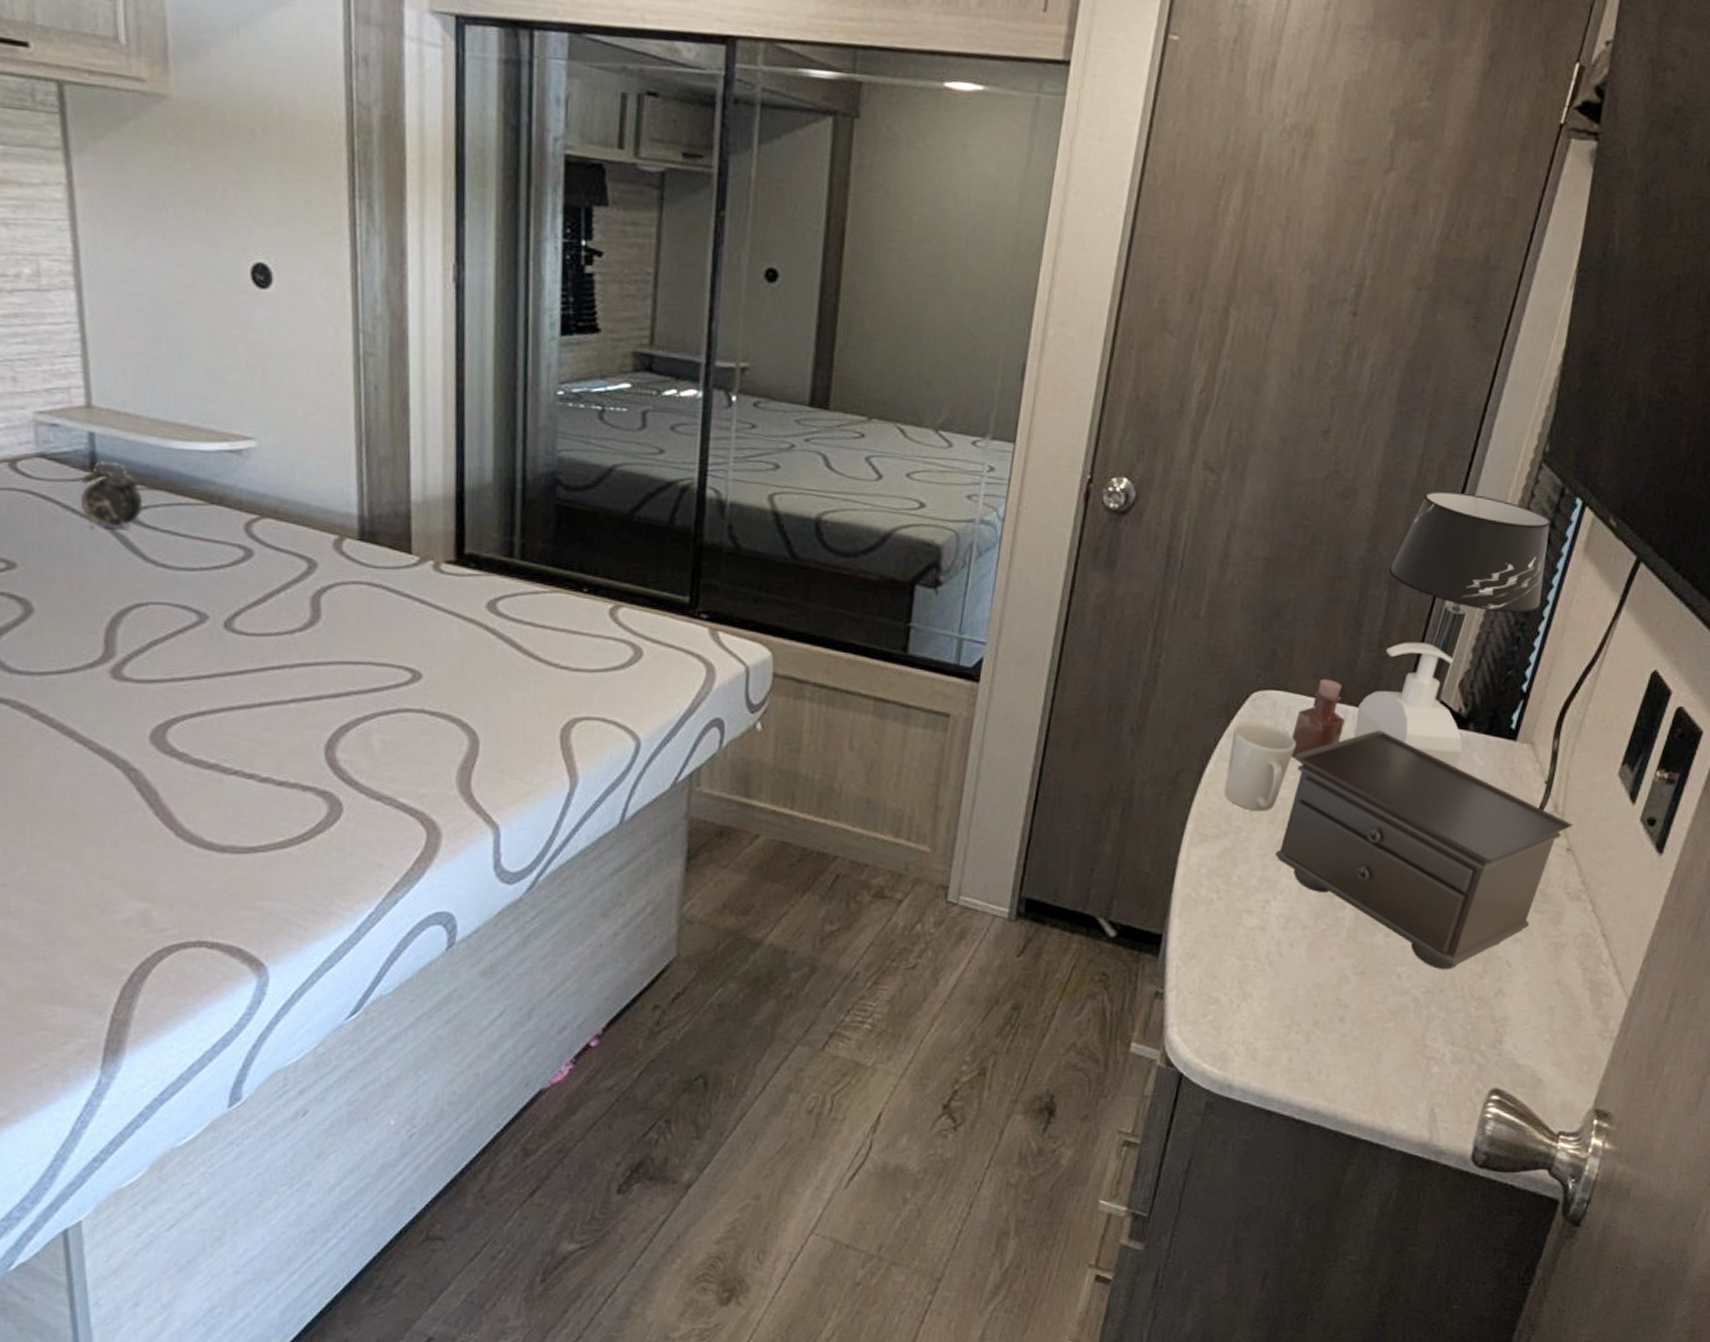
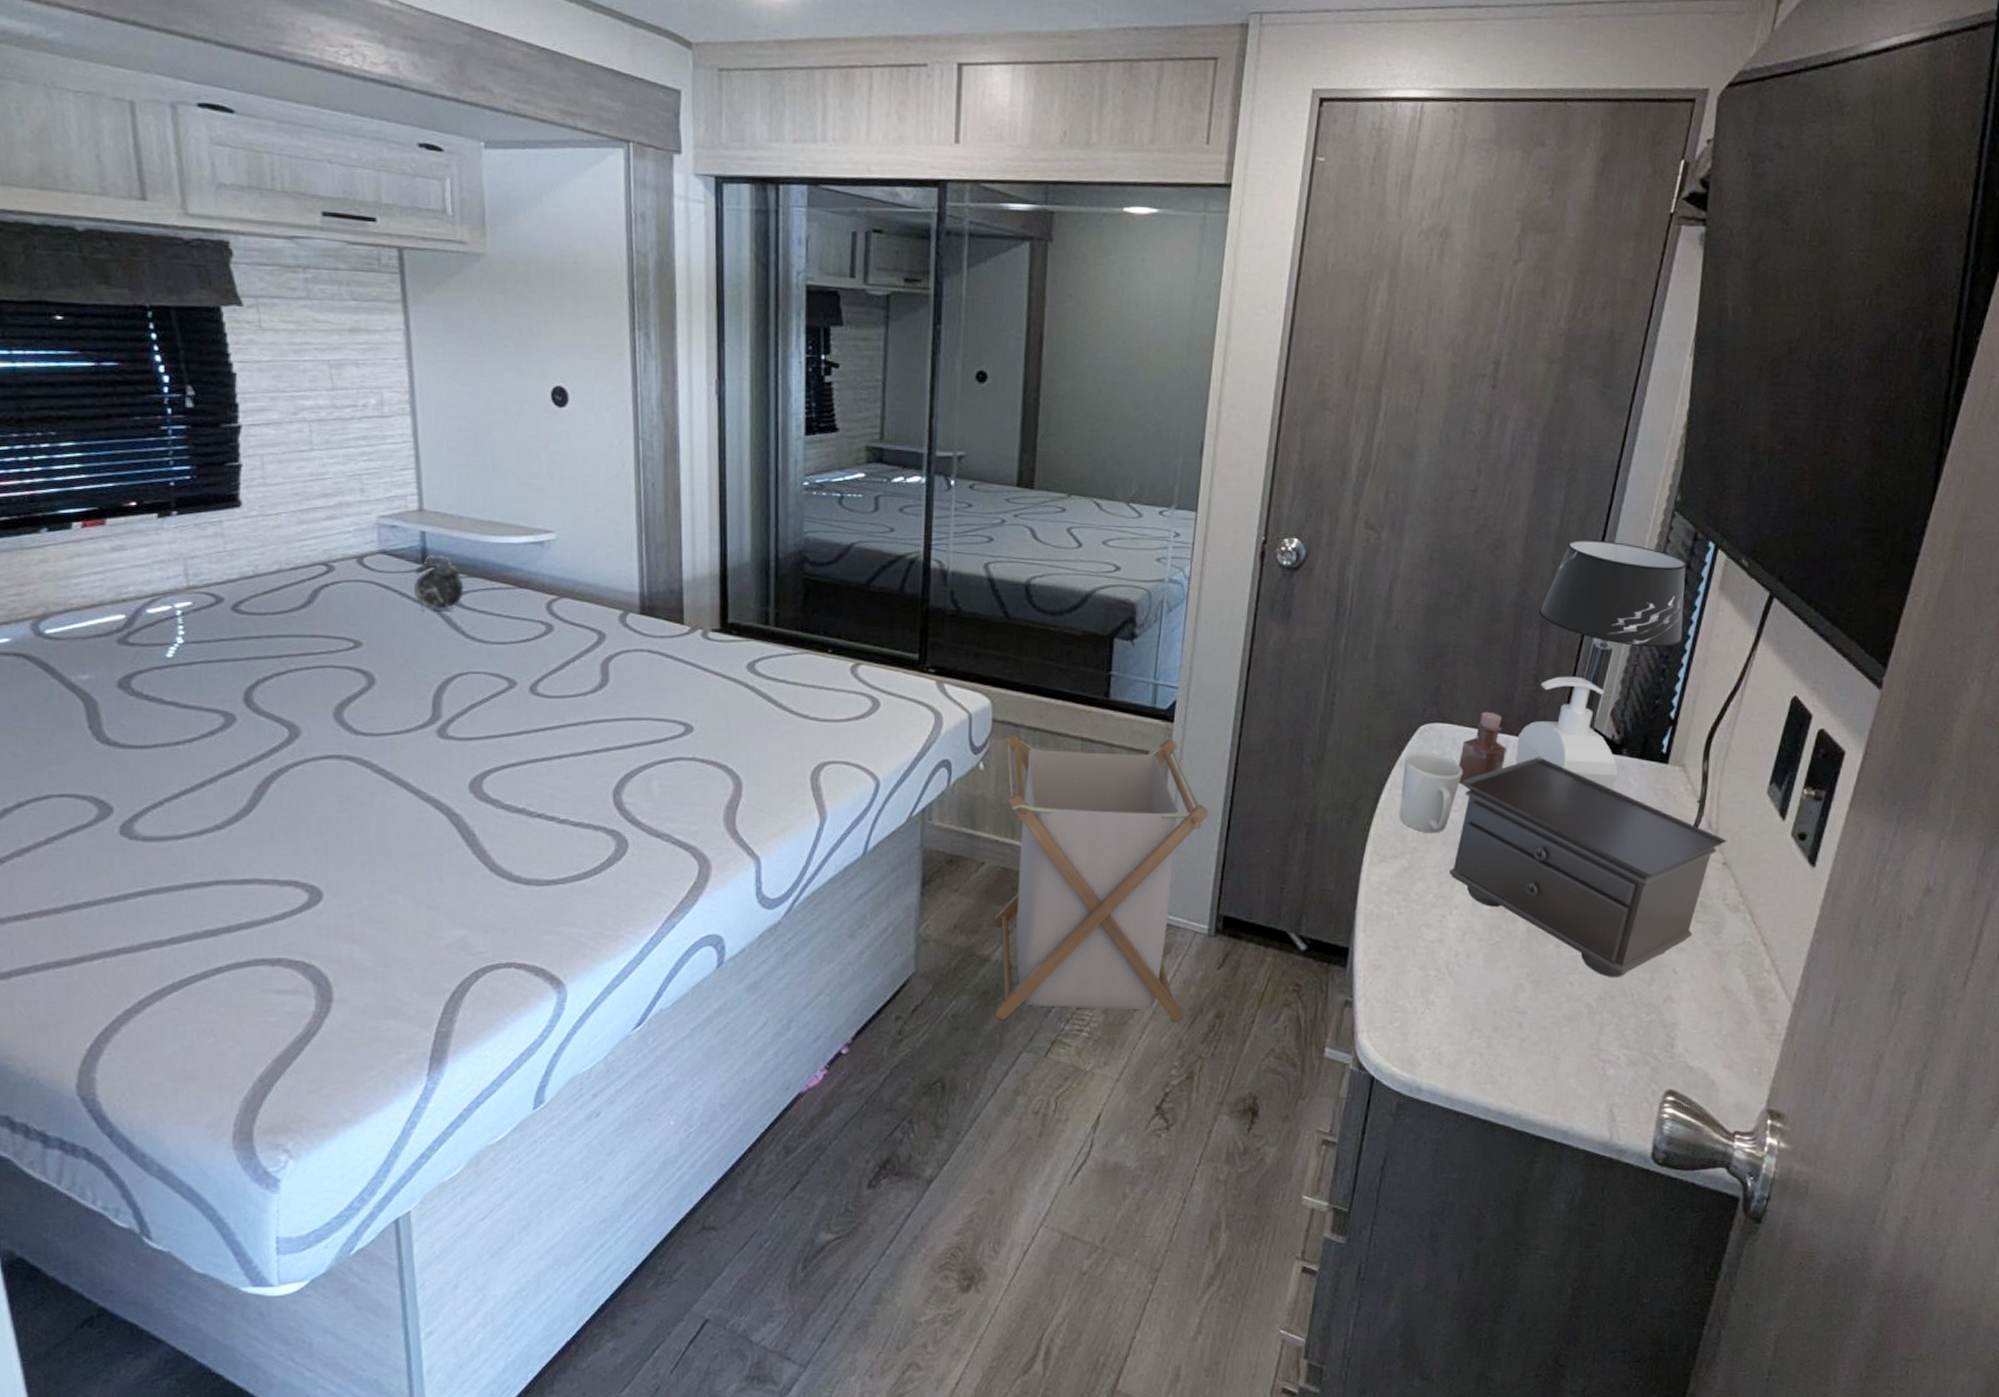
laundry basket: none [766,690,1015,1014] -> present [993,733,1209,1022]

